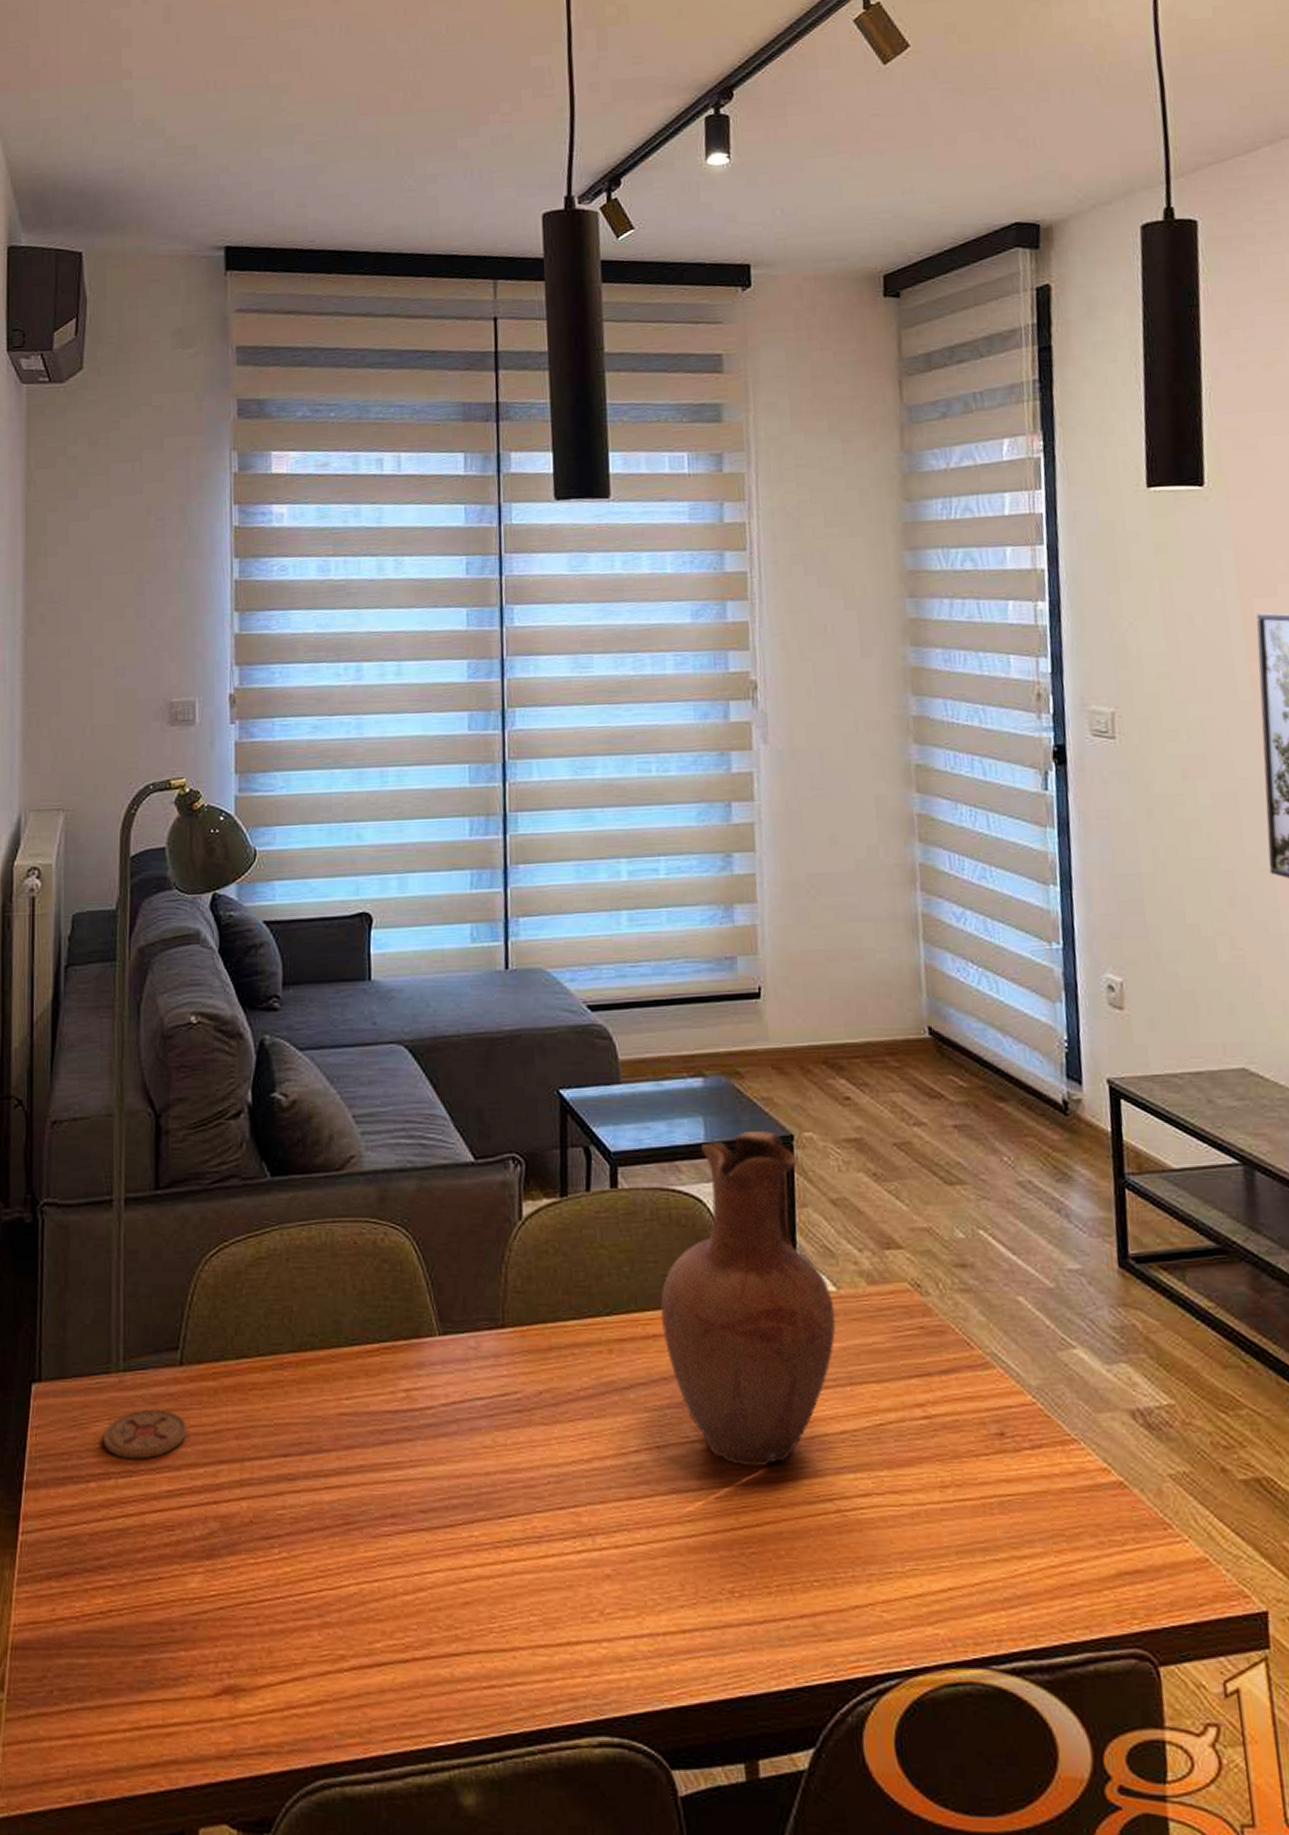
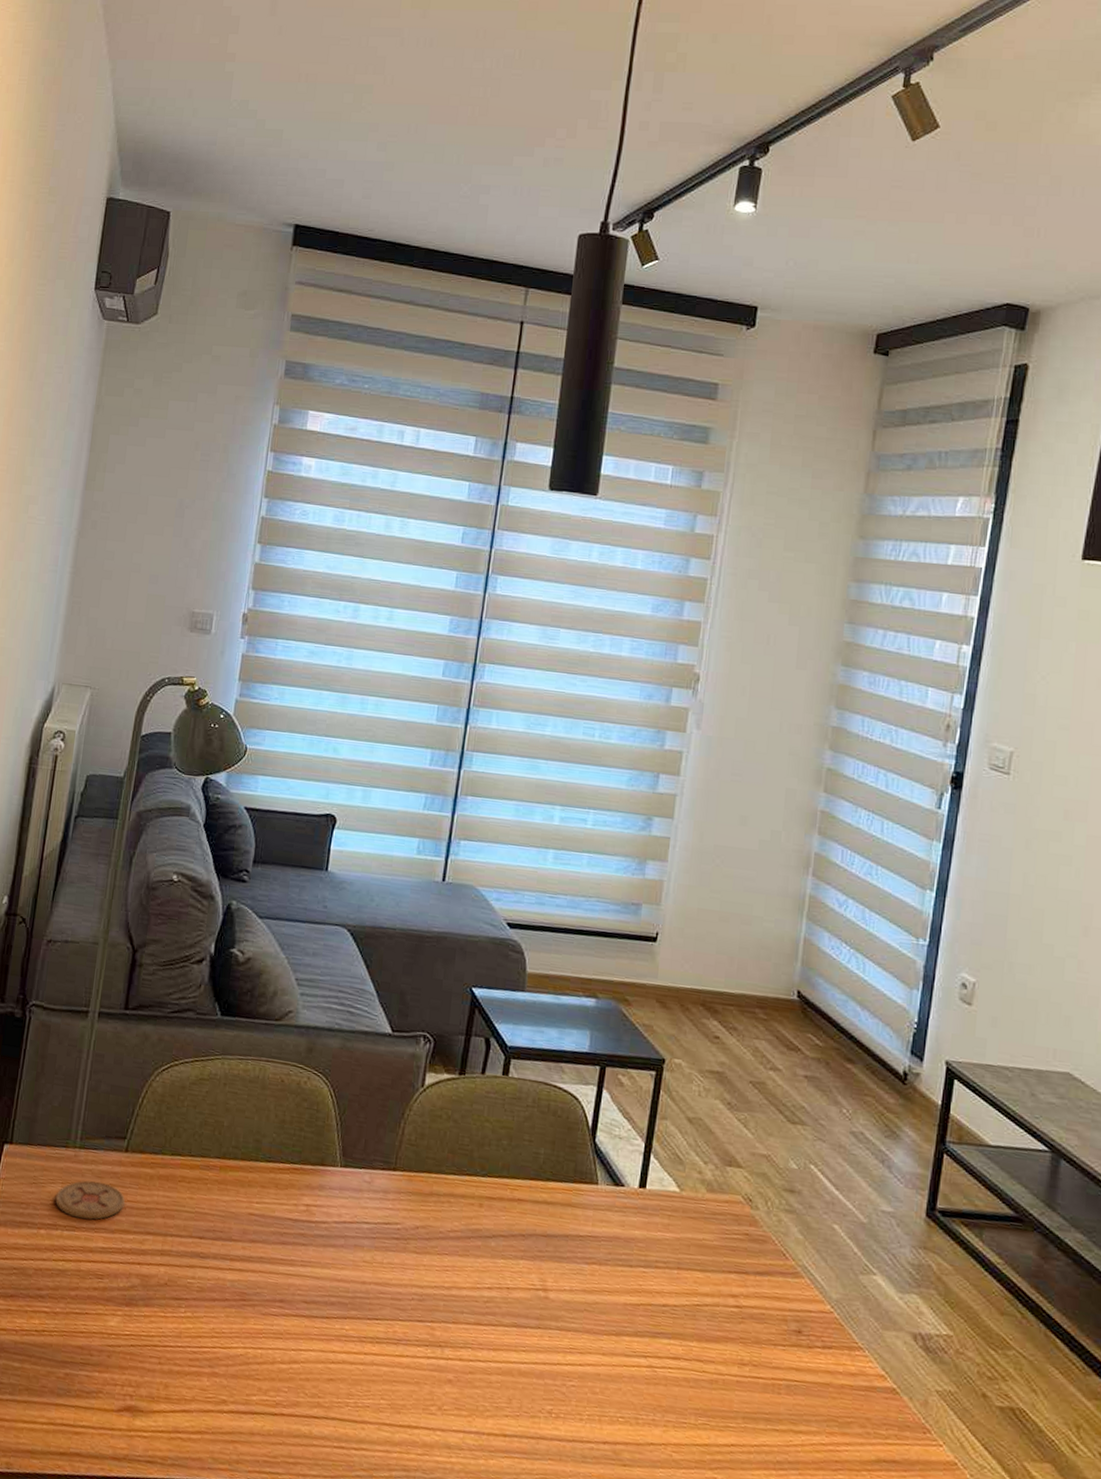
vase: present [660,1130,836,1467] -> none [527,1049,676,1320]

